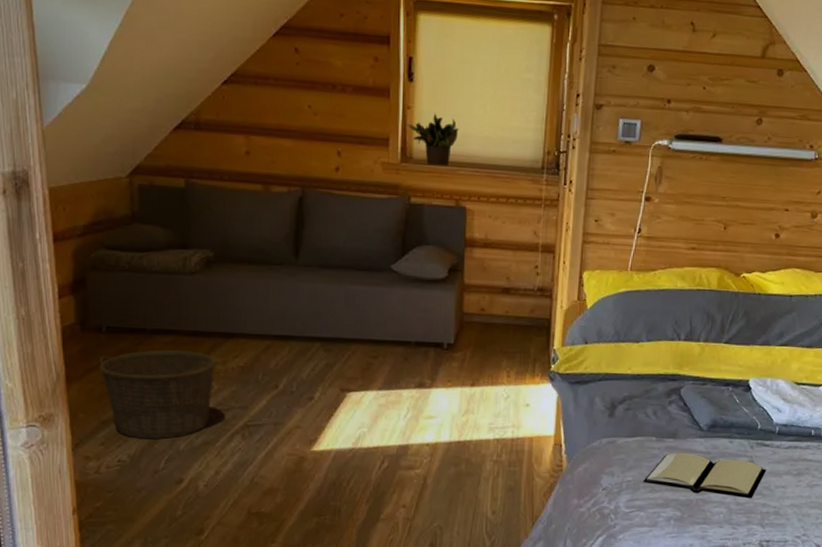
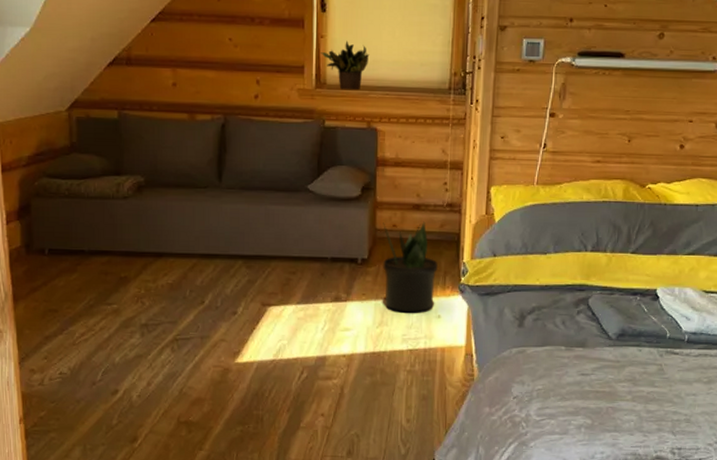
basket: present [100,350,216,440] -> none [43,270,148,353]
planter: none [470,306,528,401] -> present [383,221,439,313]
book: present [643,452,767,499] -> none [553,361,677,407]

